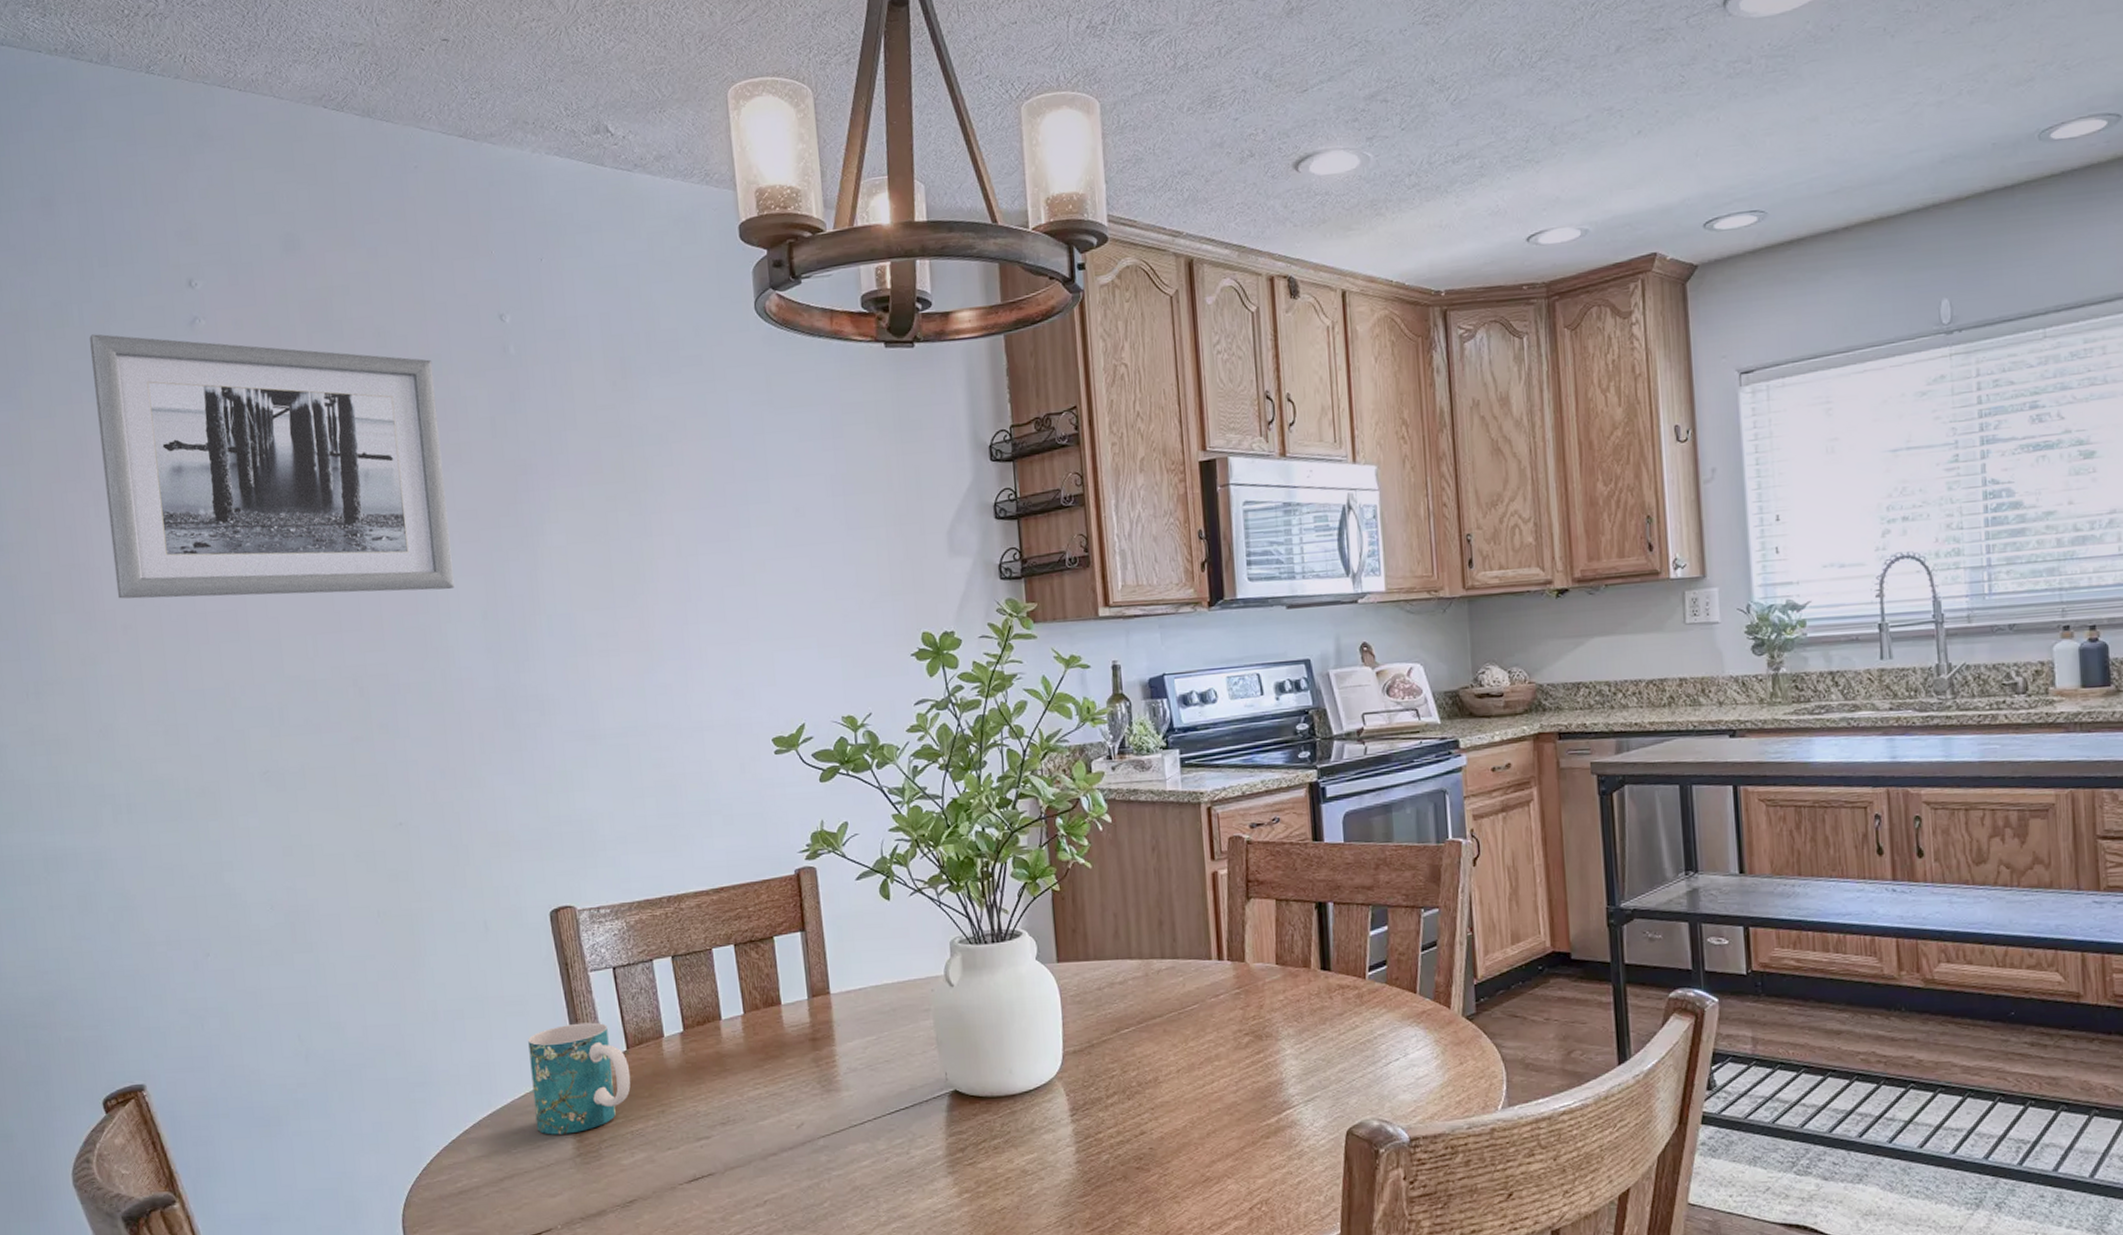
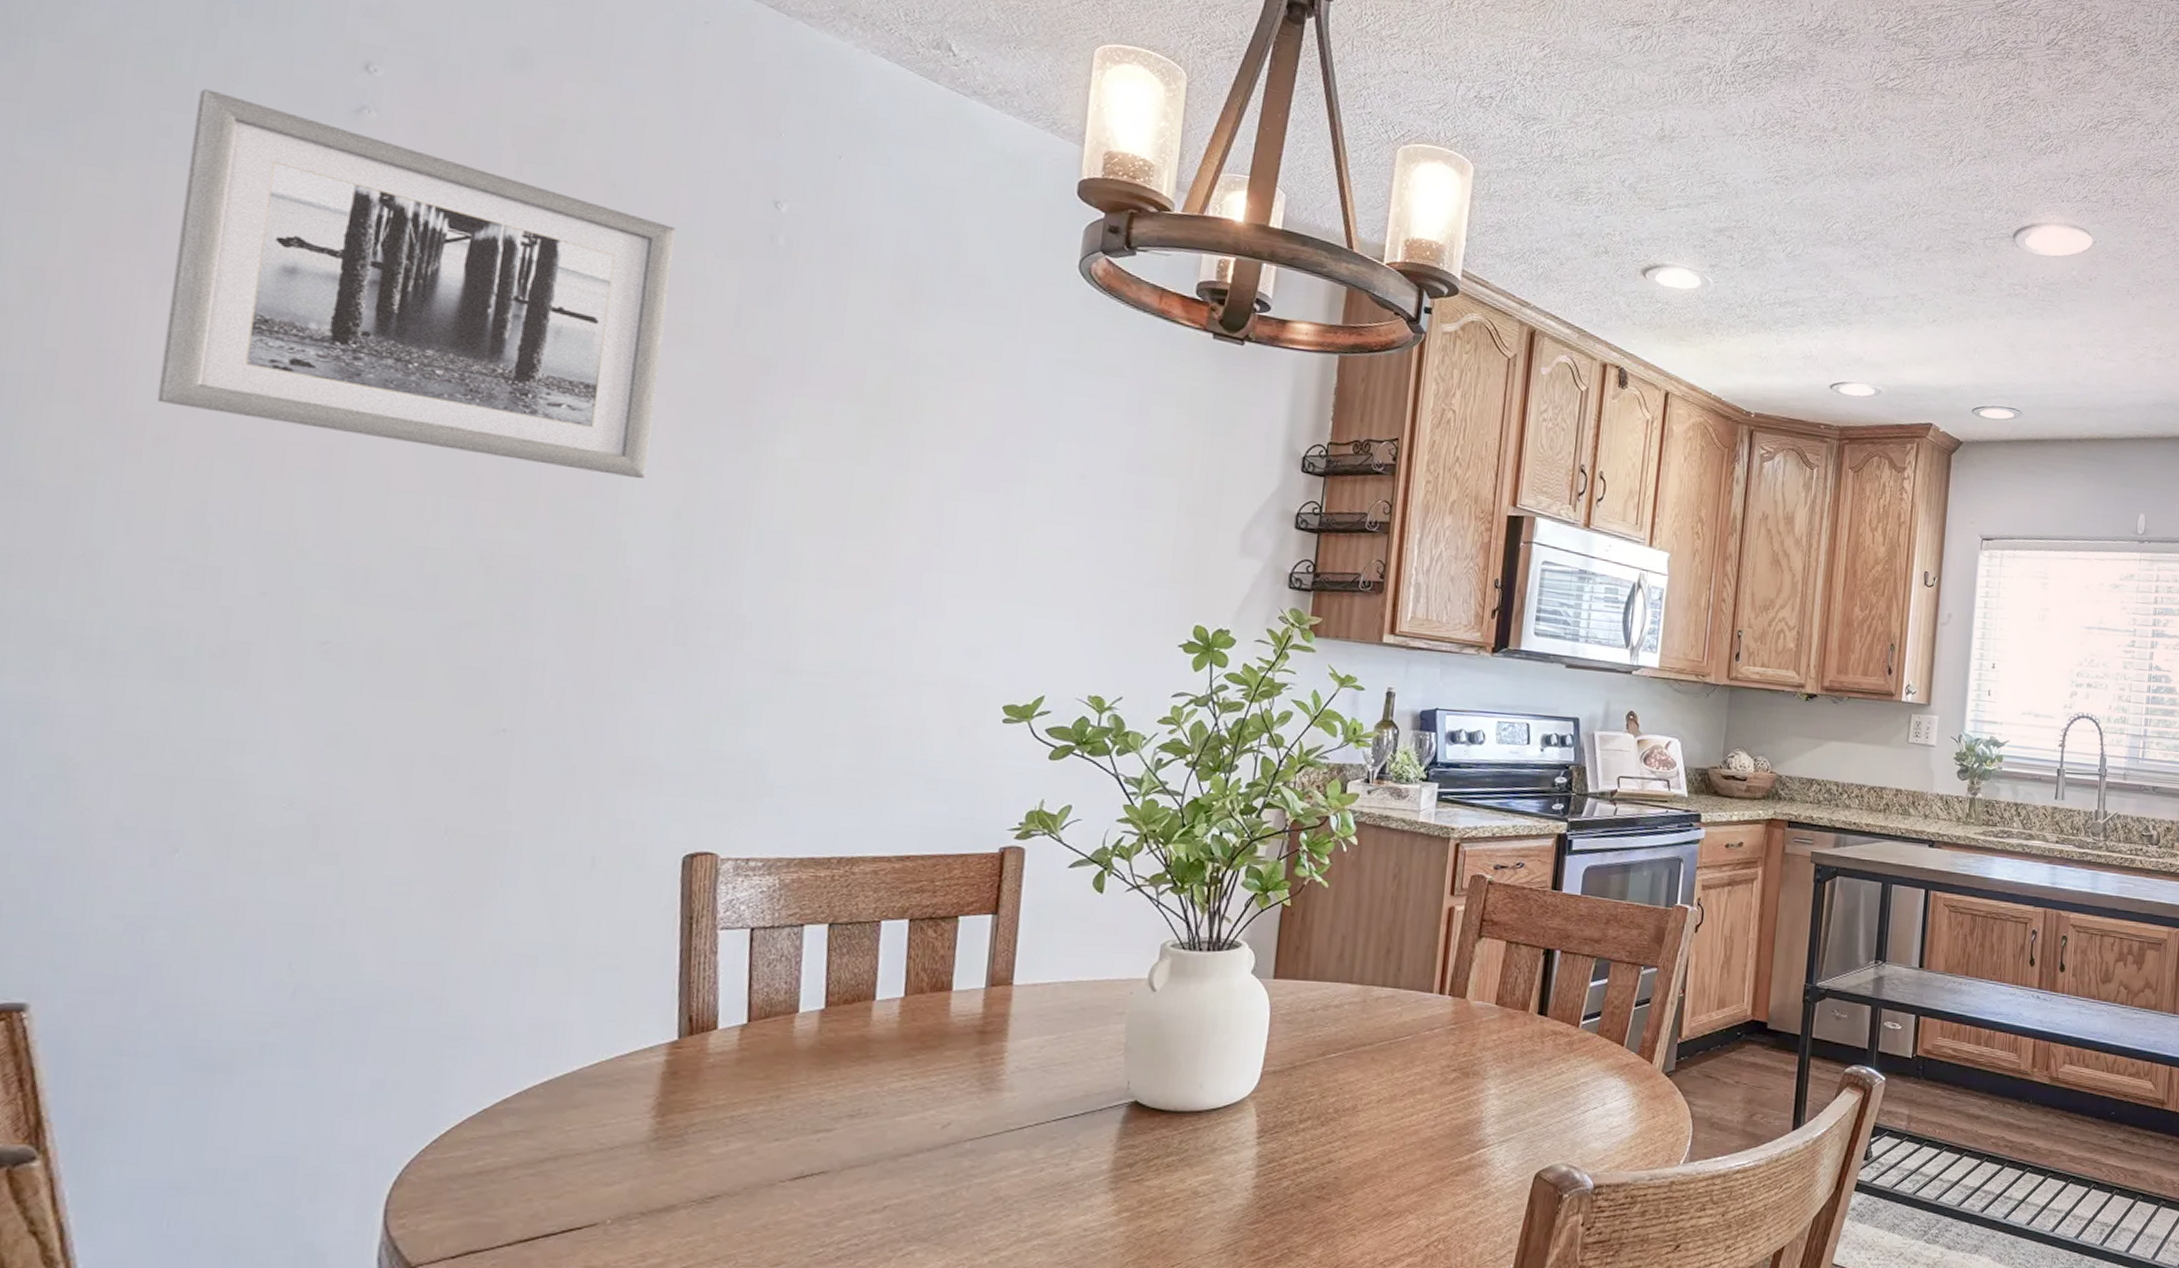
mug: present [528,1022,631,1135] -> none [605,986,746,1114]

